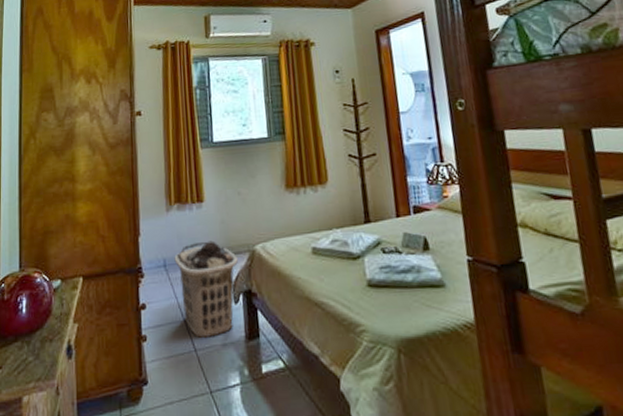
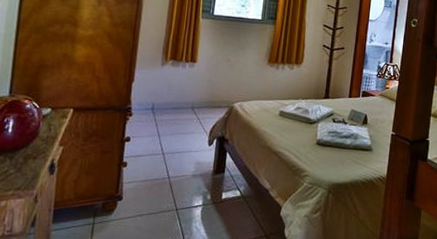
clothes hamper: present [174,240,238,339] -> none [162,94,218,170]

